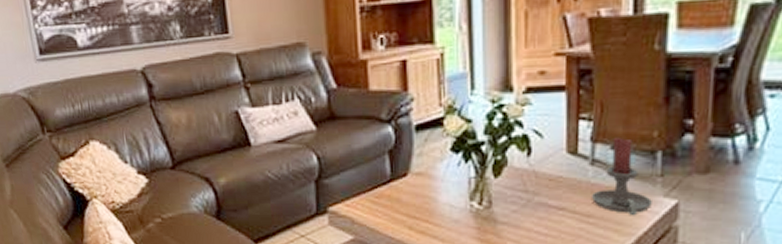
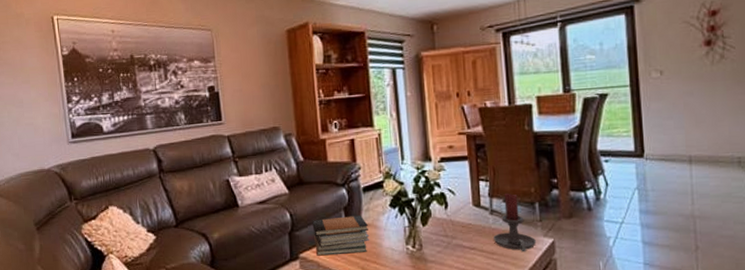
book stack: none [346,161,422,210] -> present [312,215,370,256]

